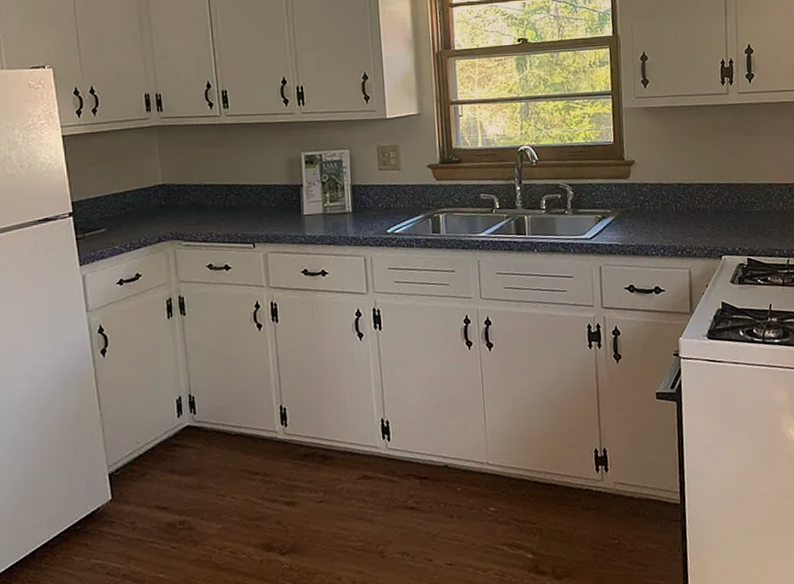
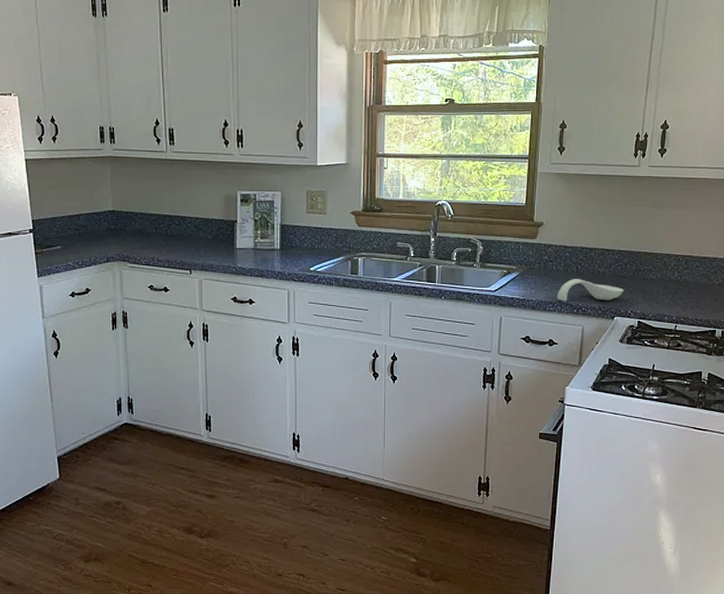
spoon rest: none [658,218,729,244] -> present [557,279,624,302]

